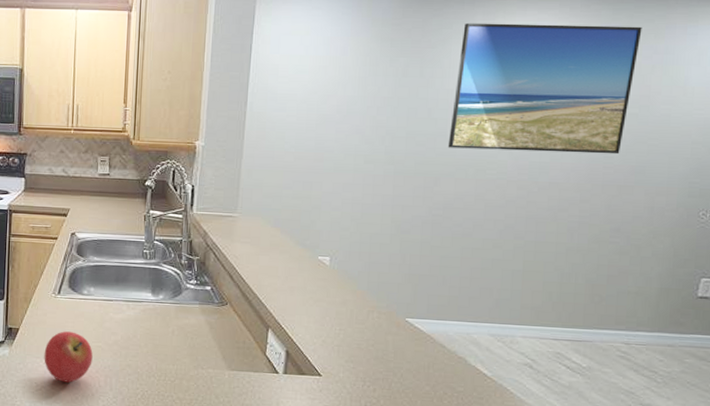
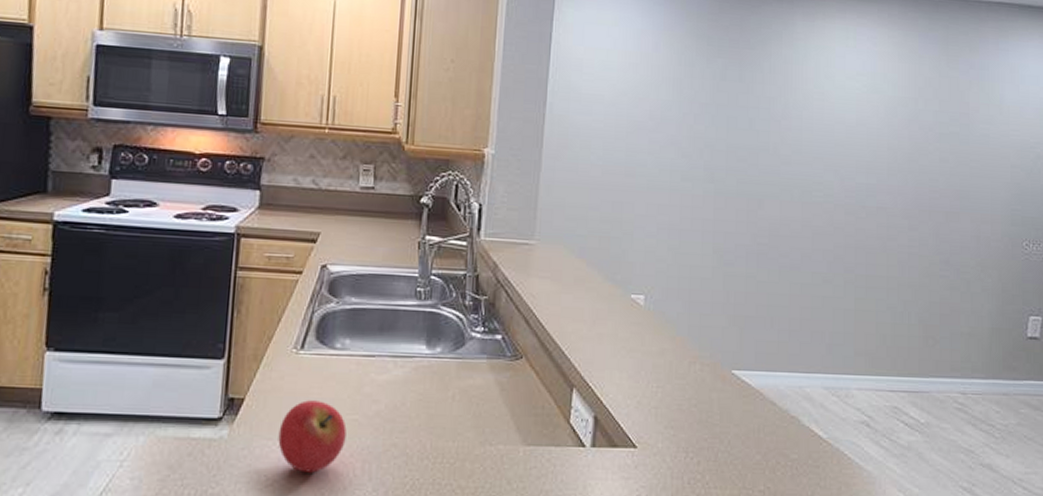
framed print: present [447,22,642,155] -> none [771,23,958,177]

